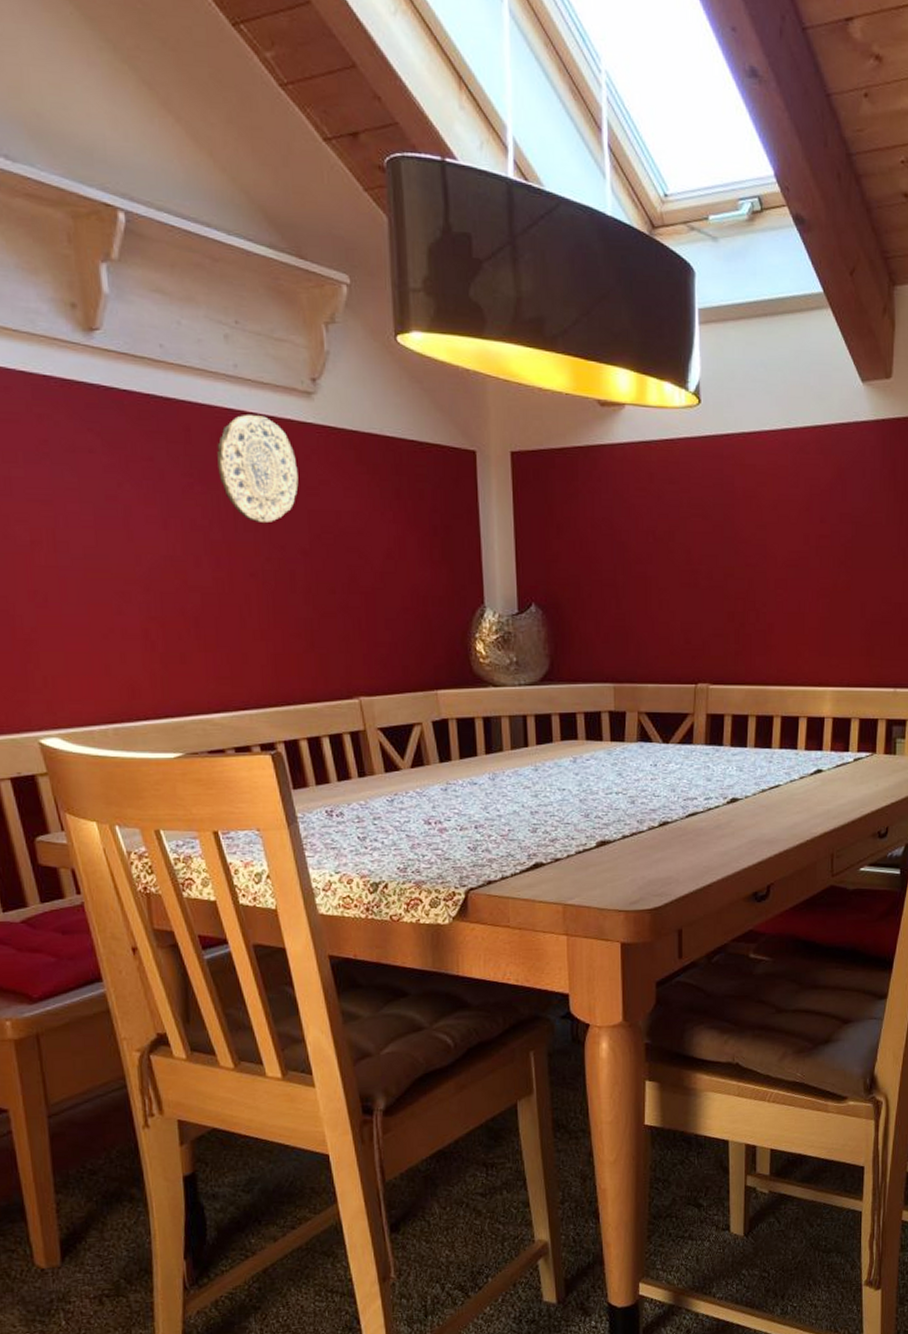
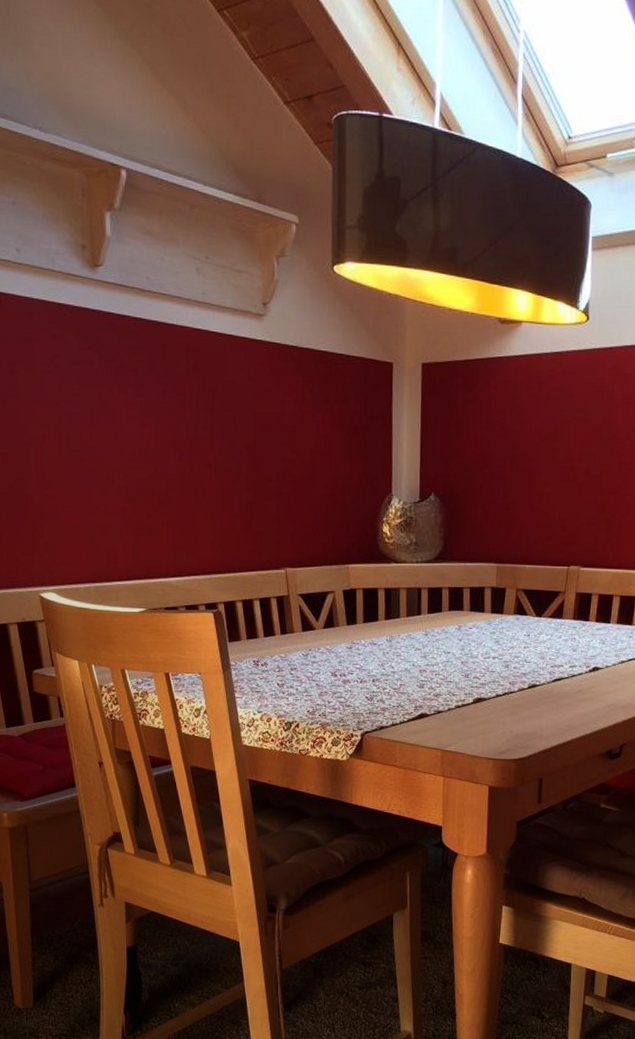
decorative plate: present [217,414,299,524] -> none [186,333,248,423]

